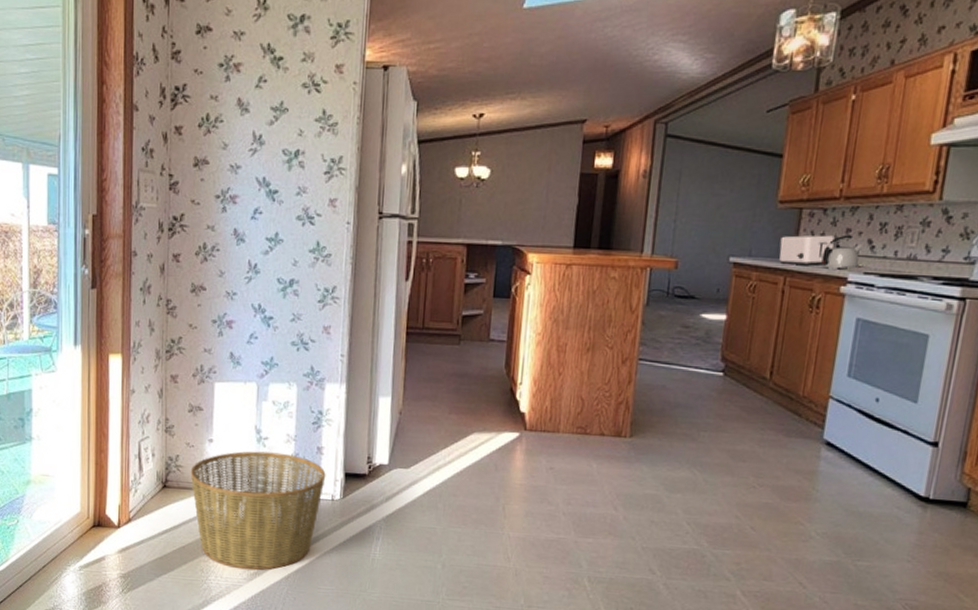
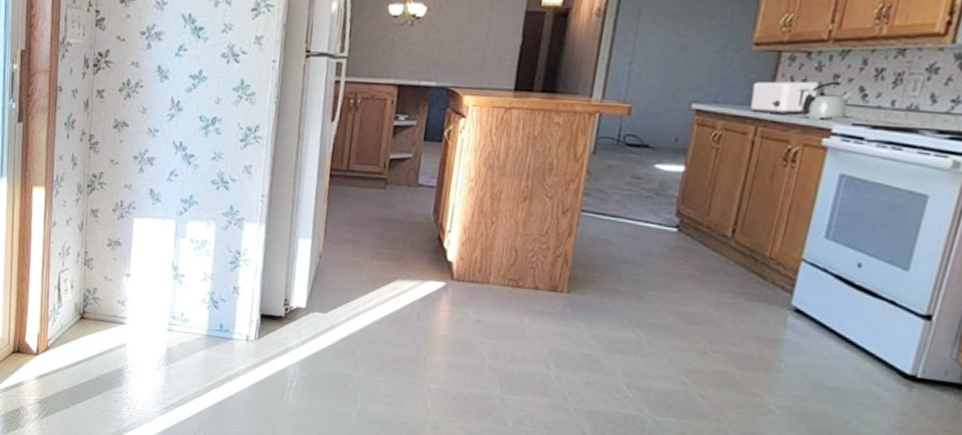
basket: present [190,451,326,570] -> none [107,287,242,405]

